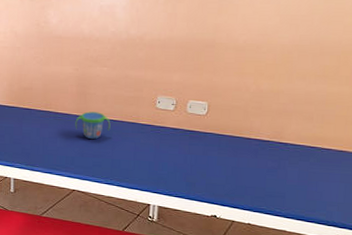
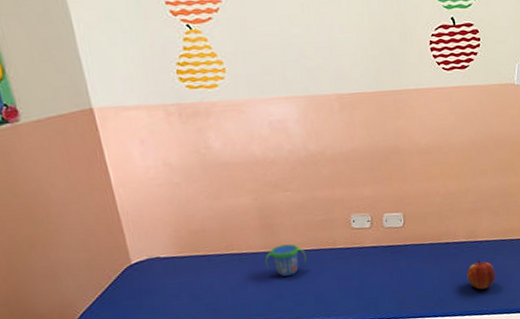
apple: none [264,161,296,191] -> present [467,260,496,290]

